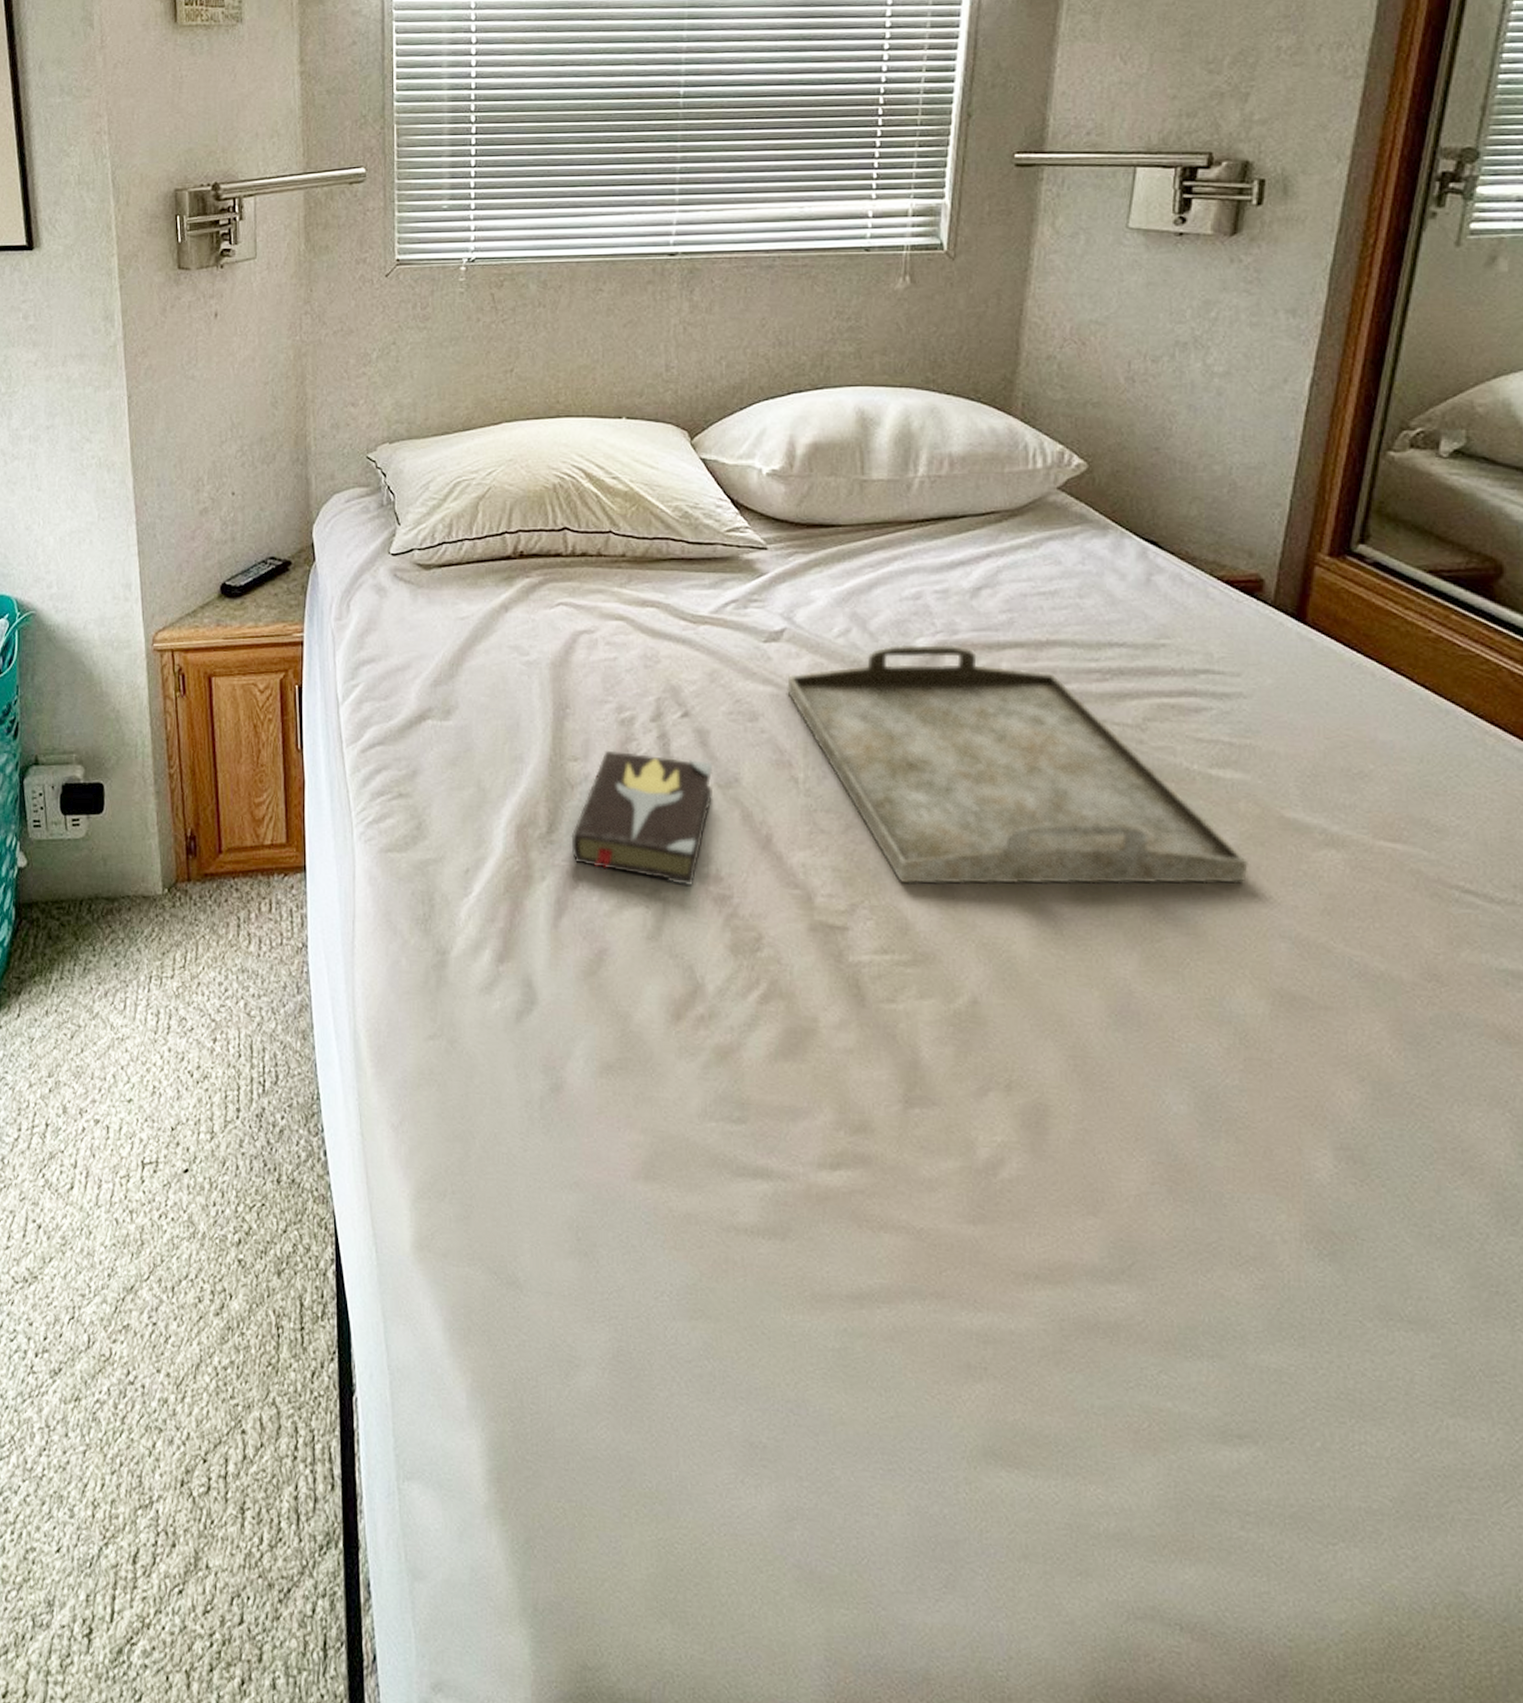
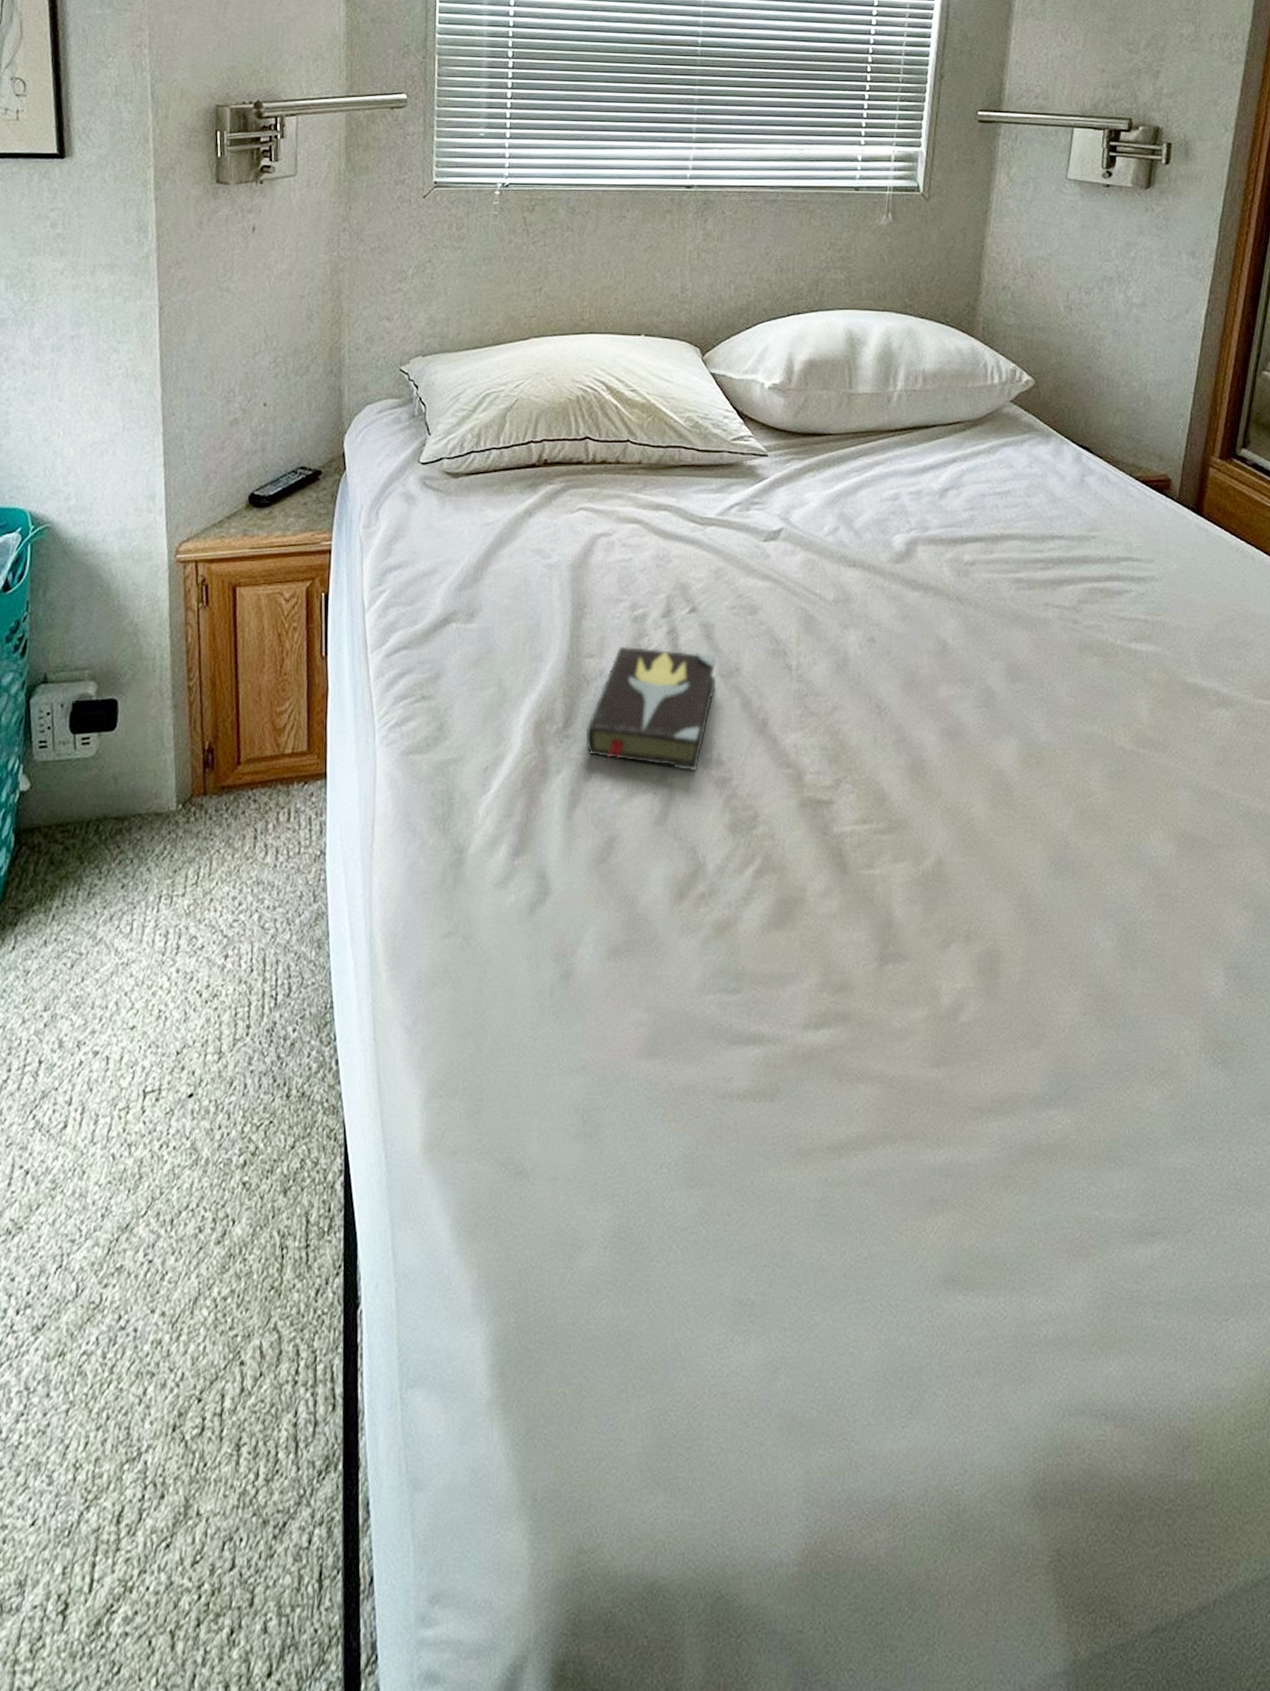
serving tray: present [786,644,1248,884] -> none [782,540,1159,758]

